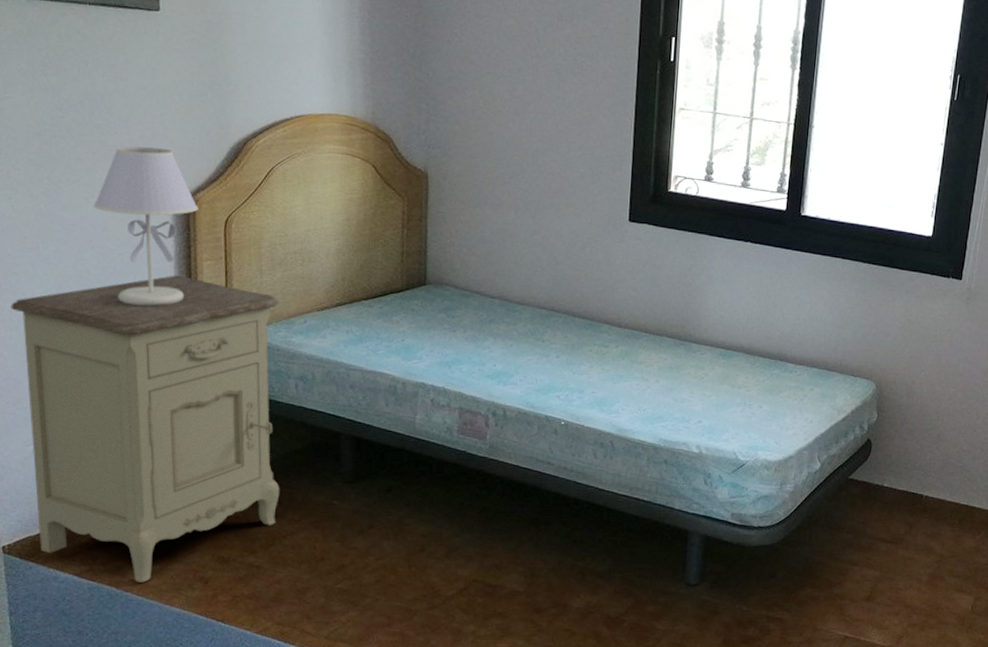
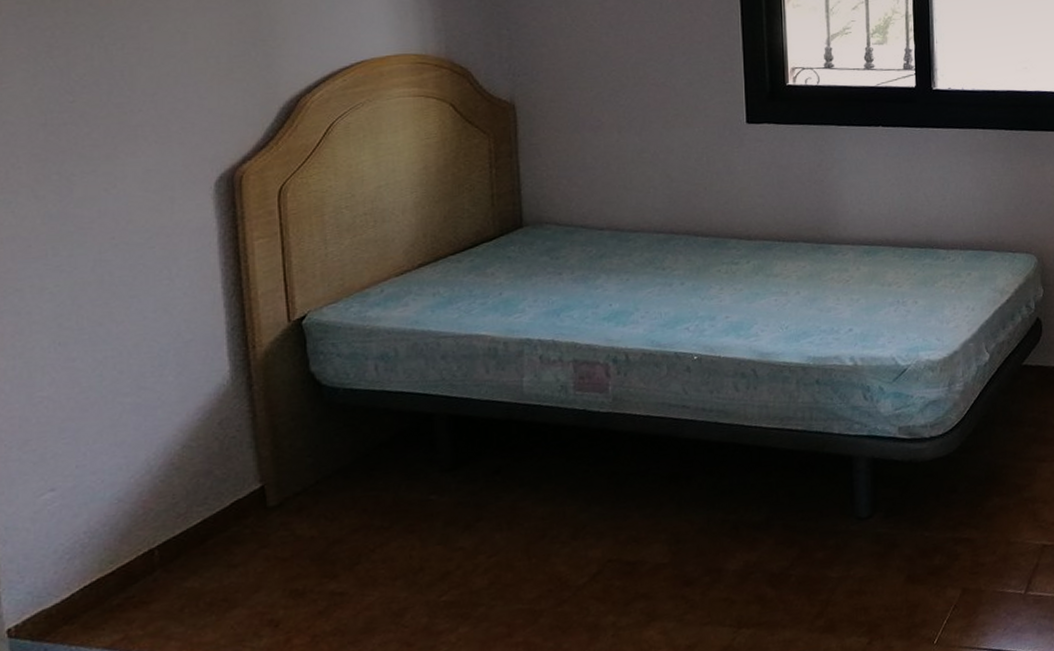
nightstand: present [11,275,280,583] -> none [13,261,364,642]
table lamp: present [93,146,199,307] -> none [115,119,246,305]

